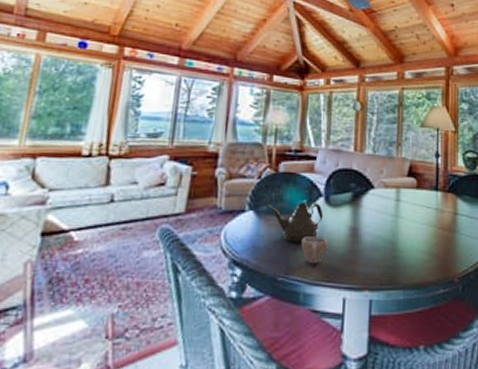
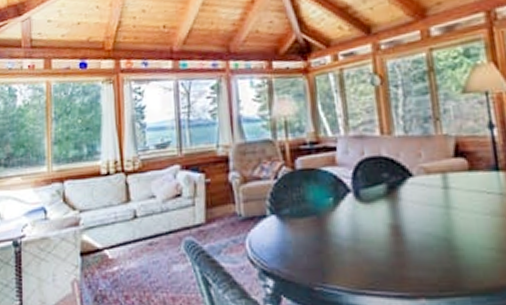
teapot: present [266,203,324,242] -> none [289,200,356,247]
cup: present [301,236,328,264] -> none [334,238,367,271]

